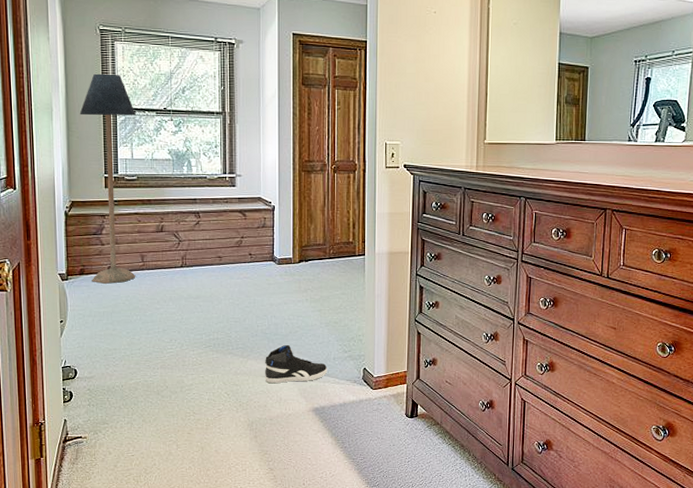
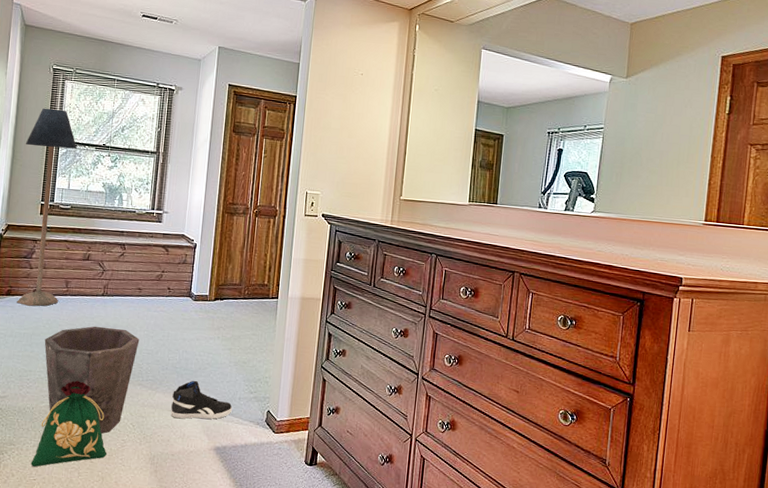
waste bin: none [126,298,225,405] -> present [44,326,140,434]
bag: none [127,355,204,443] -> present [31,380,107,467]

